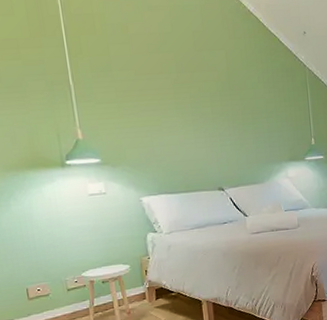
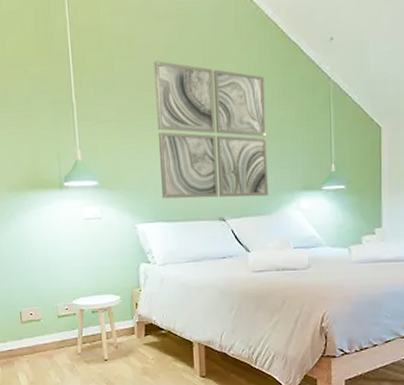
wall art: none [148,47,260,173] -> present [154,61,268,199]

